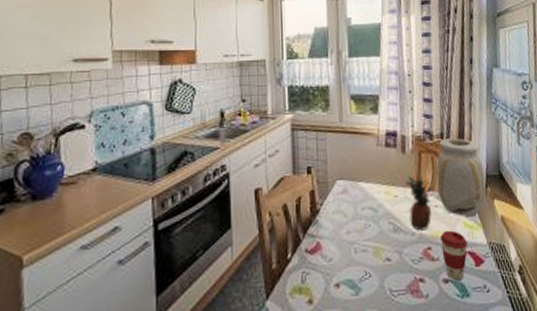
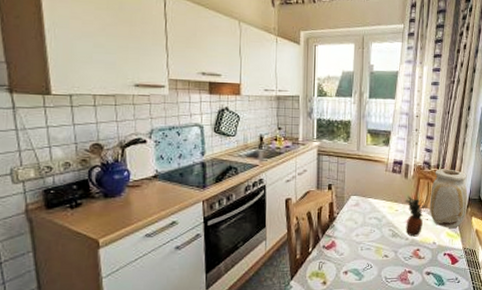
coffee cup: present [440,230,469,281] -> none [427,237,448,274]

